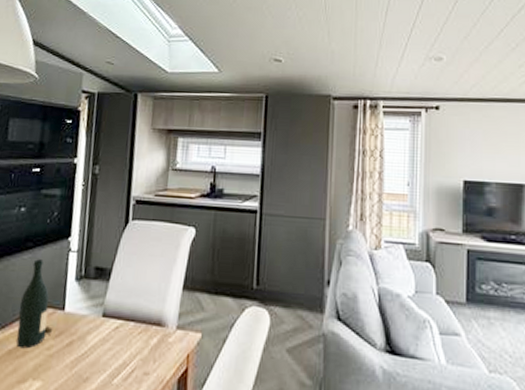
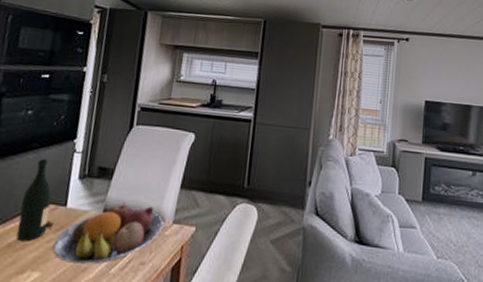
fruit bowl: none [52,306,167,374] -> present [52,202,164,264]

